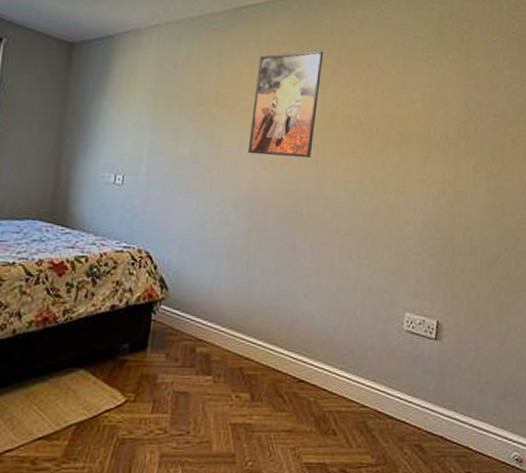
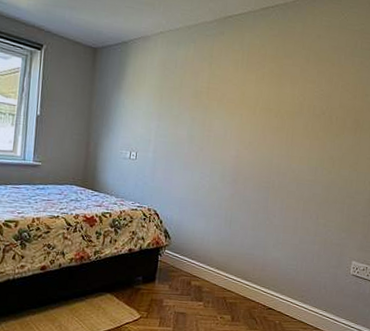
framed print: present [247,50,324,158] -> none [232,52,295,140]

